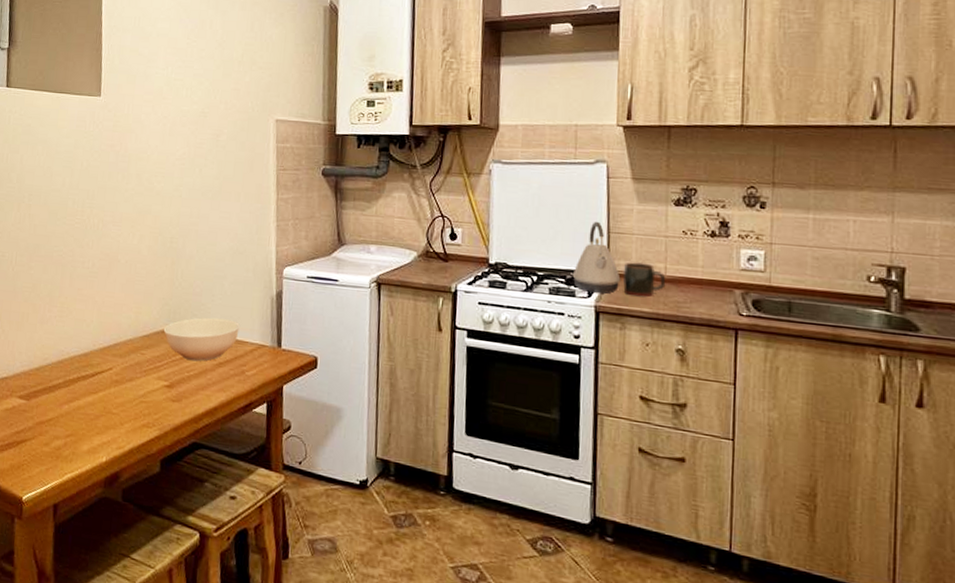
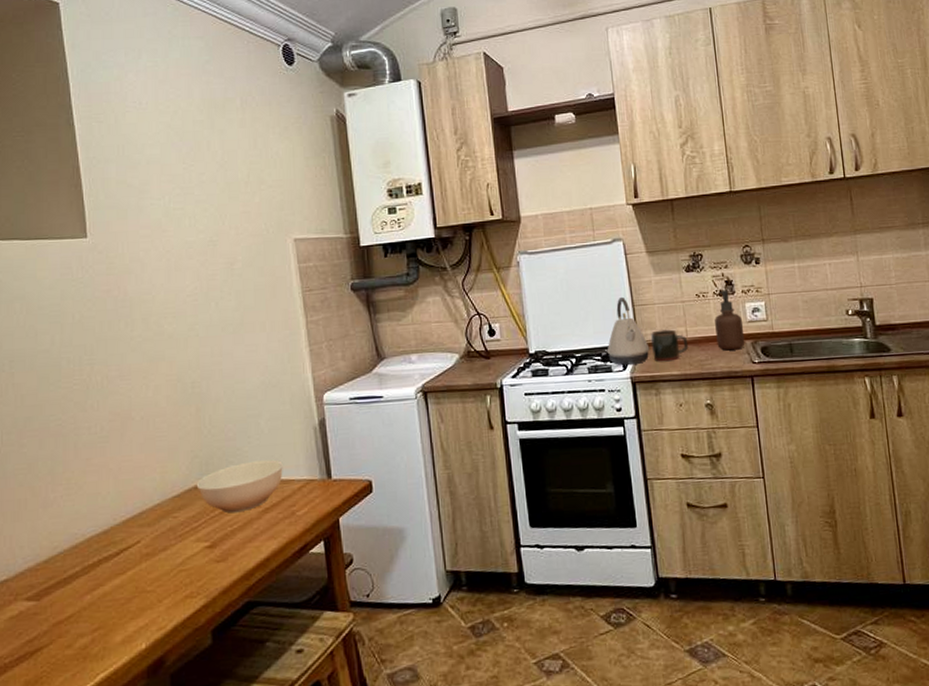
soap dispenser: none [700,231,735,298] -> present [715,290,745,351]

